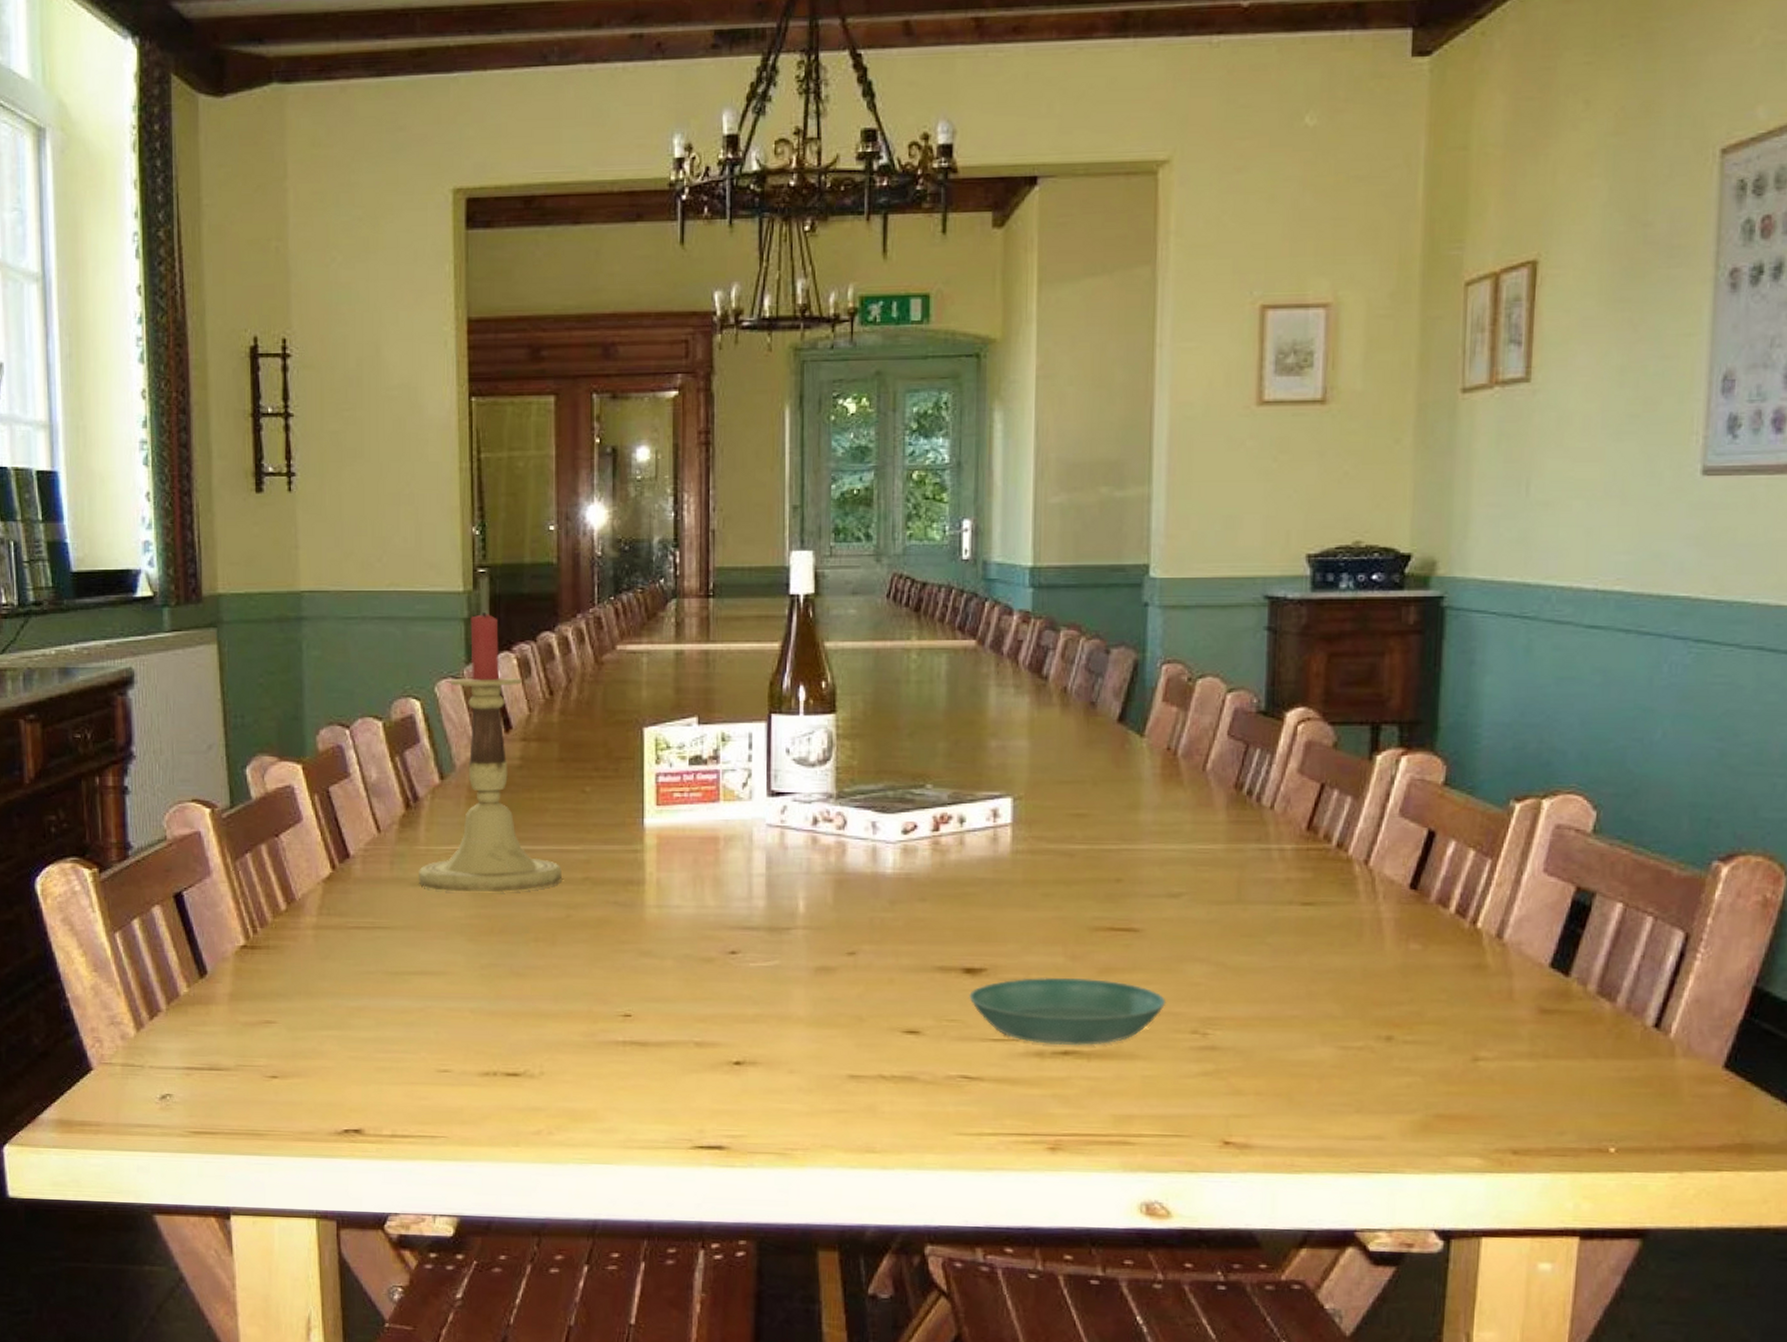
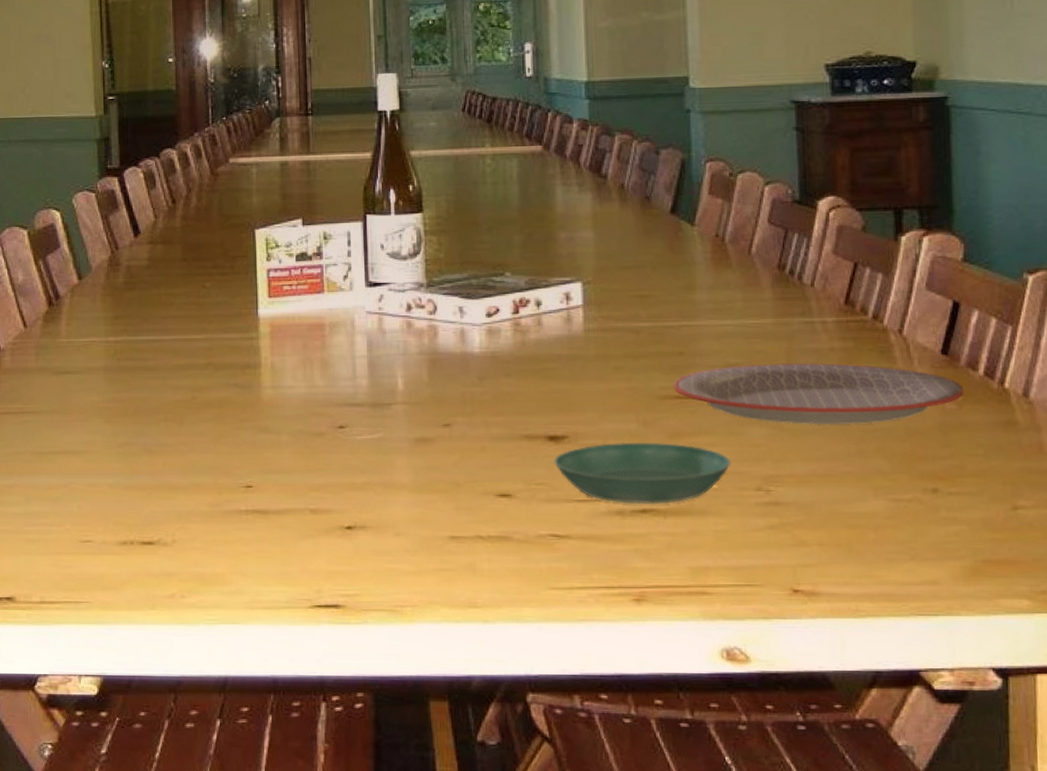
candlestick: present [419,613,562,893] -> none [61,134,187,379]
plate: none [1108,893,1431,964] -> present [674,362,964,425]

